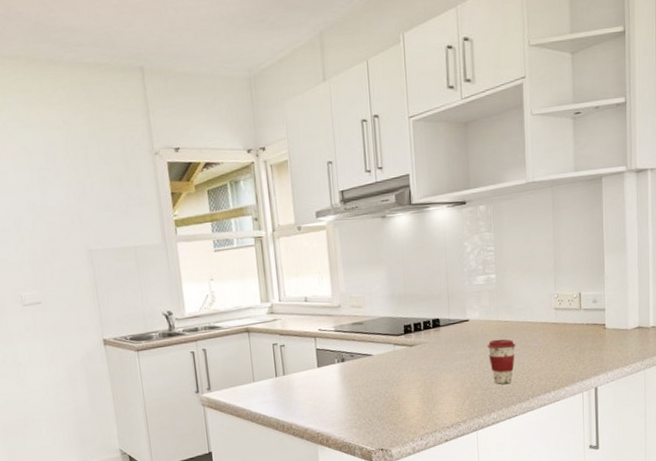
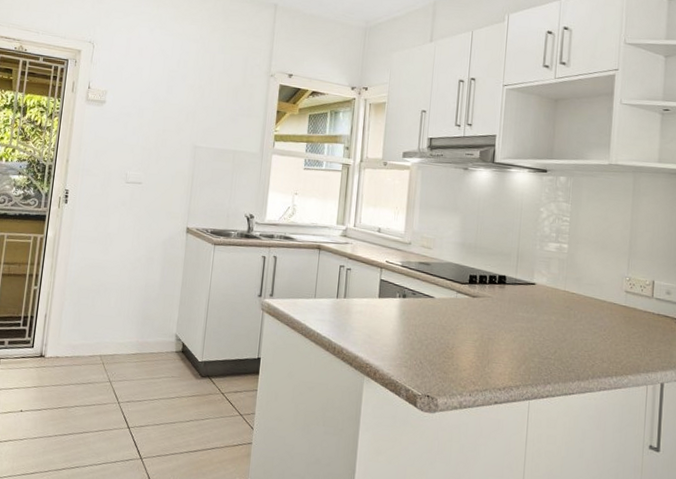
coffee cup: present [487,339,516,384] -> none [551,309,581,358]

